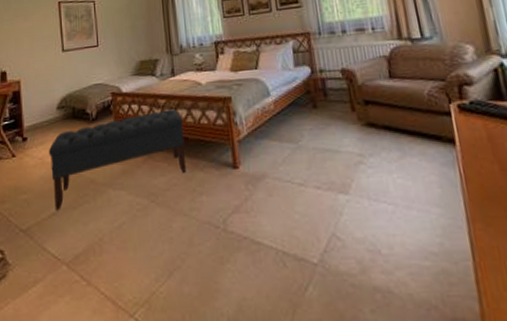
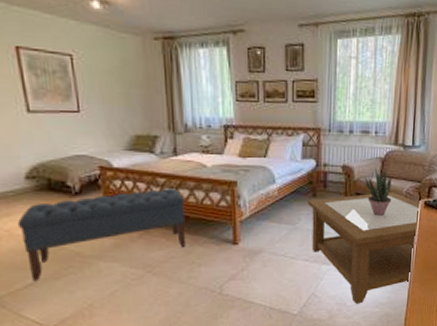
coffee table: none [307,95,465,252] -> present [307,192,420,304]
potted plant: none [370,69,412,127] -> present [364,168,392,216]

